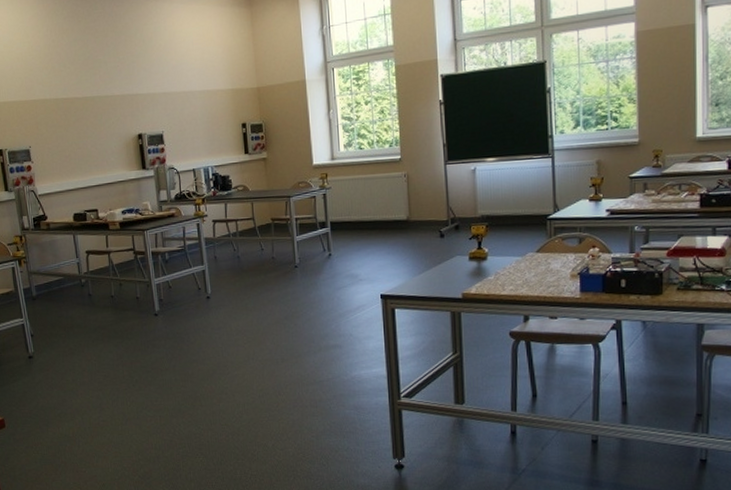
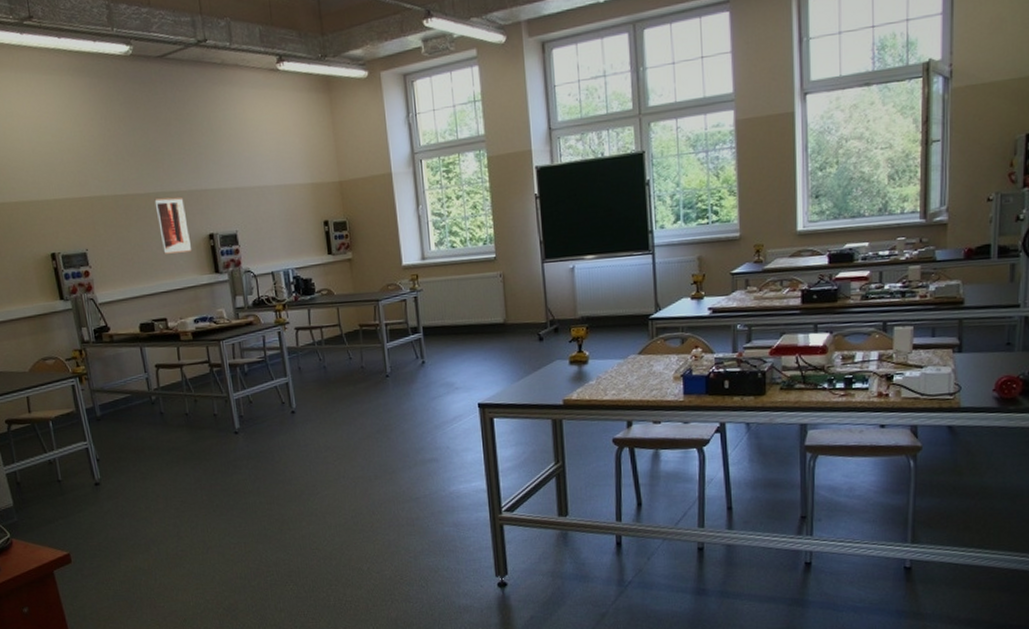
wall art: none [91,100,123,152] -> present [154,197,193,254]

